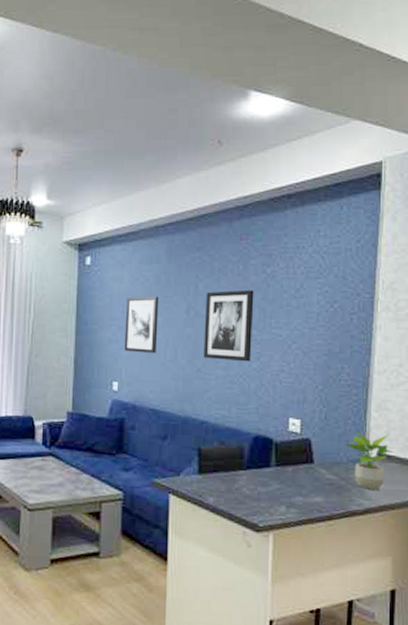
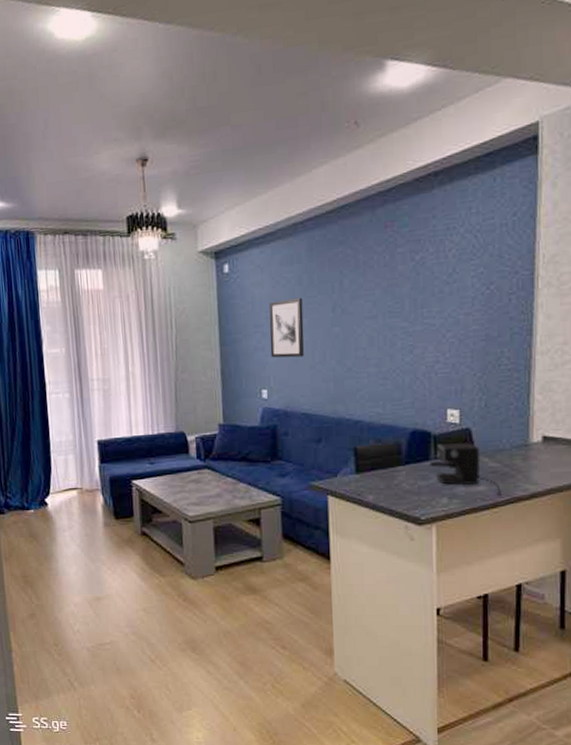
wall art: present [203,290,254,362] -> none [352,280,404,357]
coffee maker: none [269,451,338,507] -> present [428,442,503,494]
potted plant: present [343,430,394,490] -> none [506,415,561,474]

